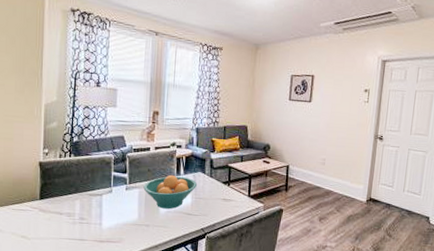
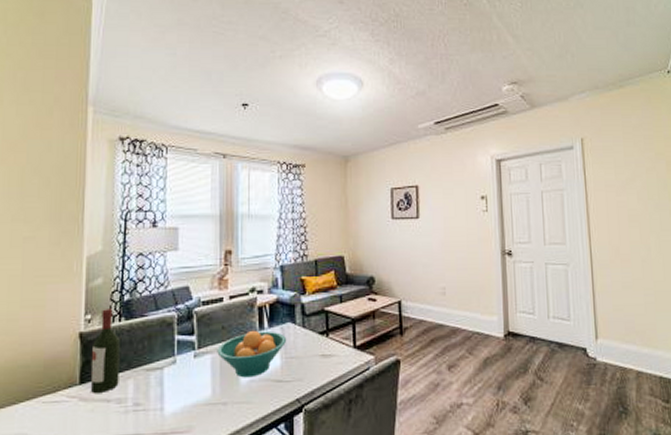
wine bottle: none [48,146,70,208] -> present [91,309,120,394]

